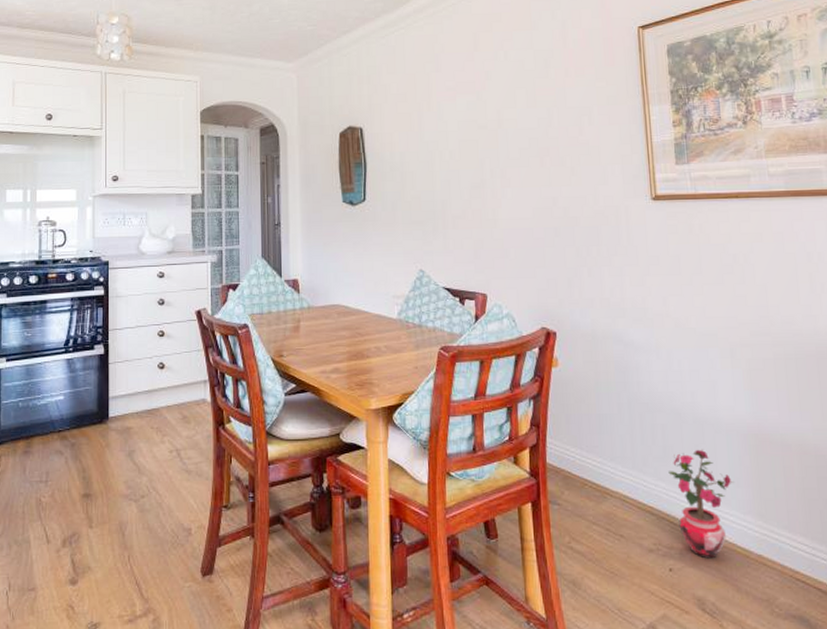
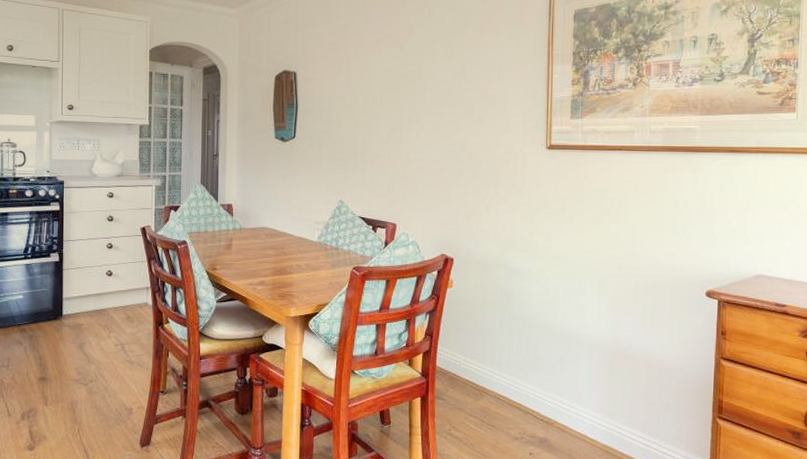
potted plant: present [668,449,734,559] -> none [537,359,590,446]

